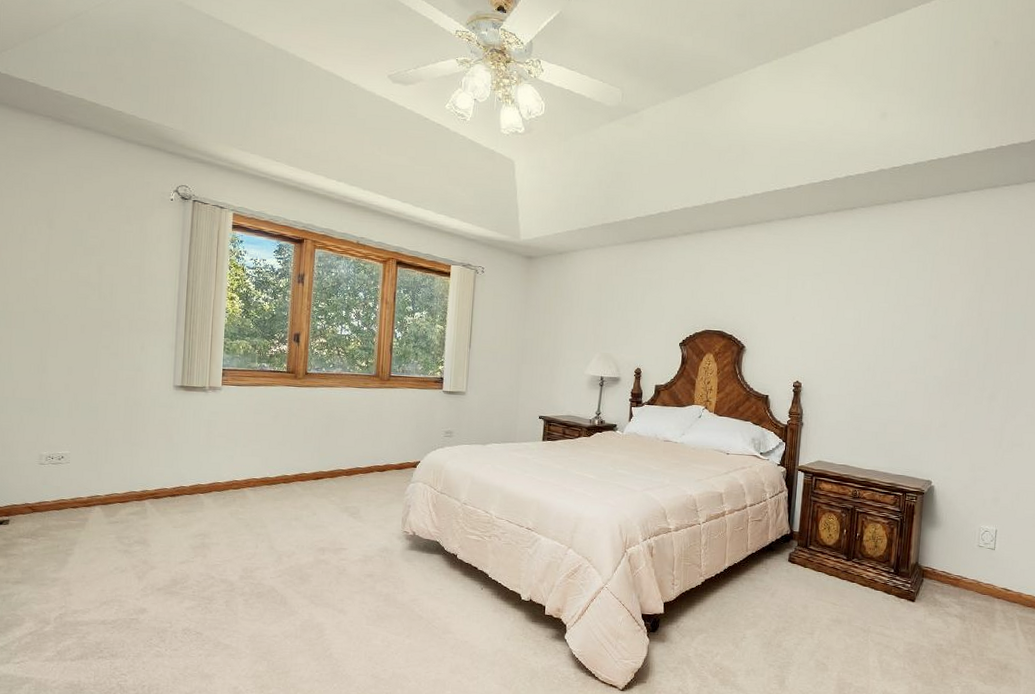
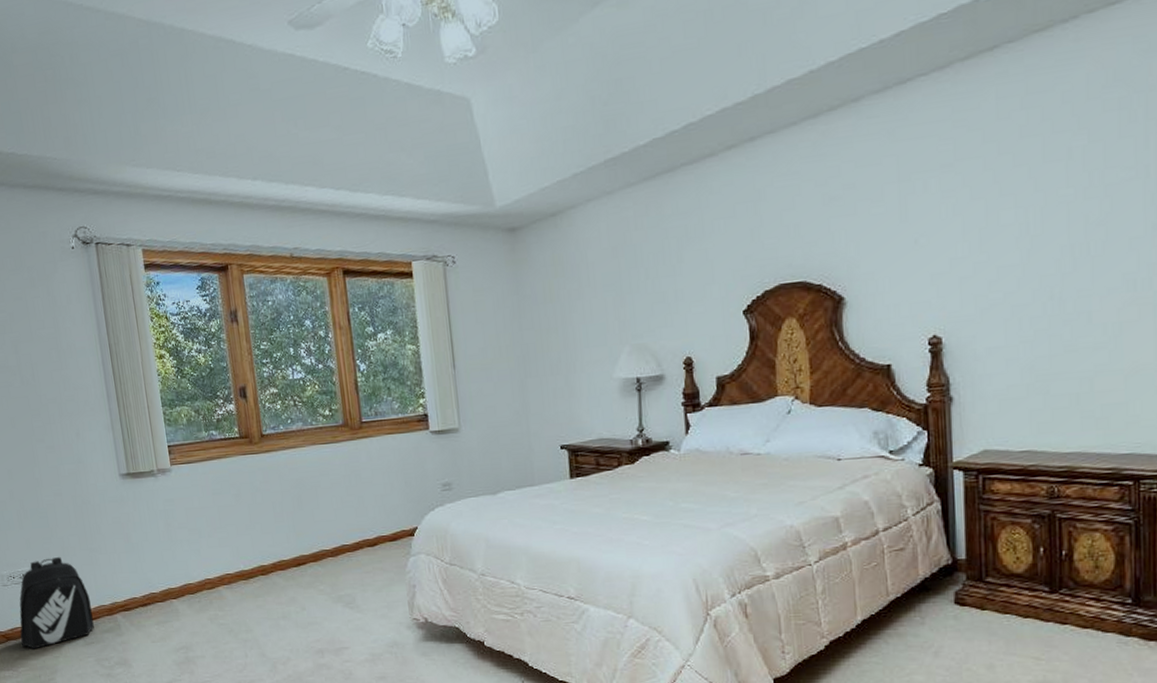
backpack: none [46,445,123,522] -> present [19,556,94,649]

